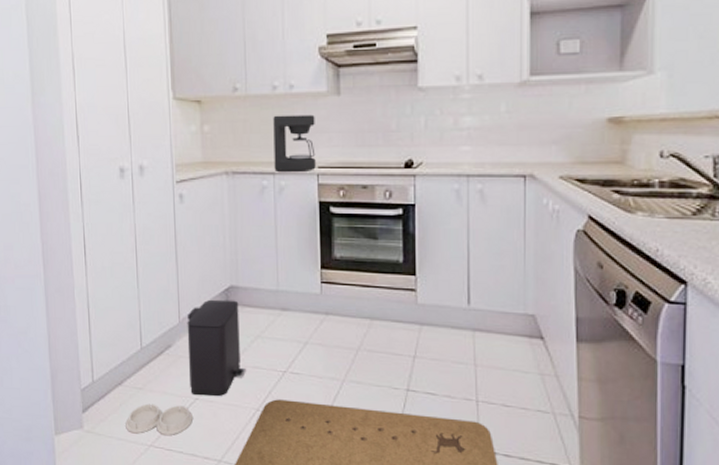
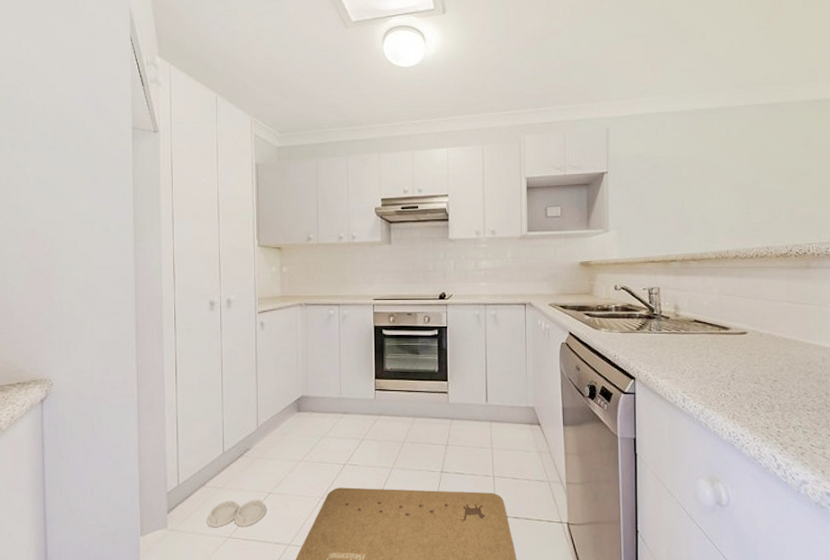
pedal bin: present [187,299,246,396] -> none [264,407,313,489]
coffee maker: present [273,114,316,171] -> none [339,259,372,303]

